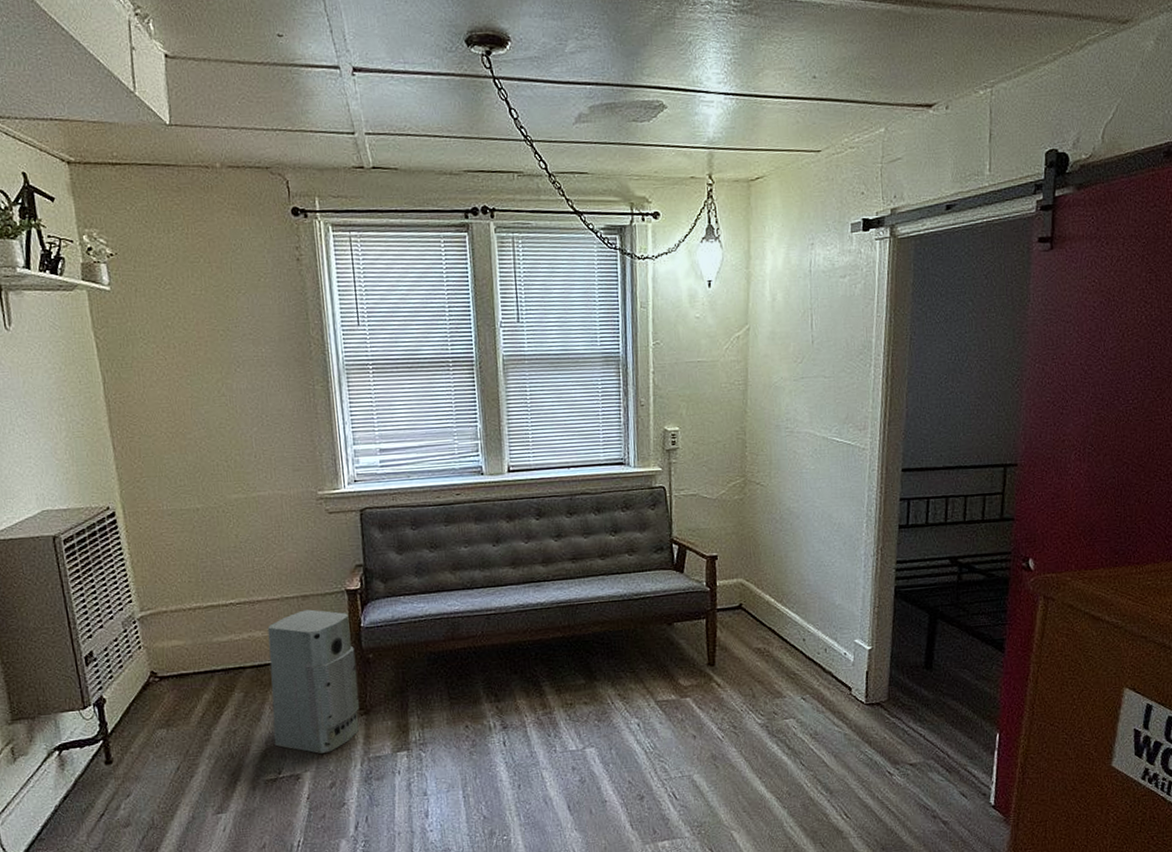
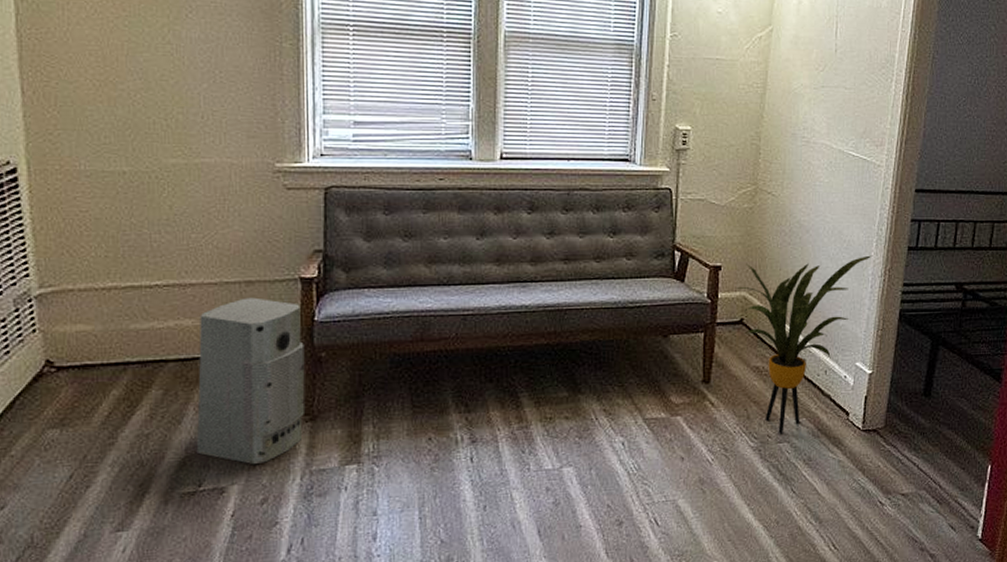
house plant: none [733,536,863,711] -> present [736,255,872,434]

